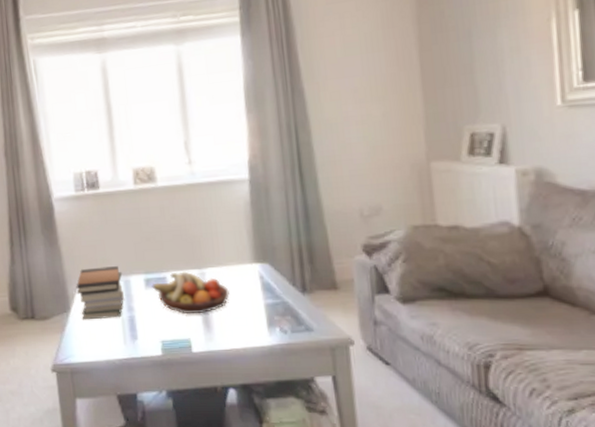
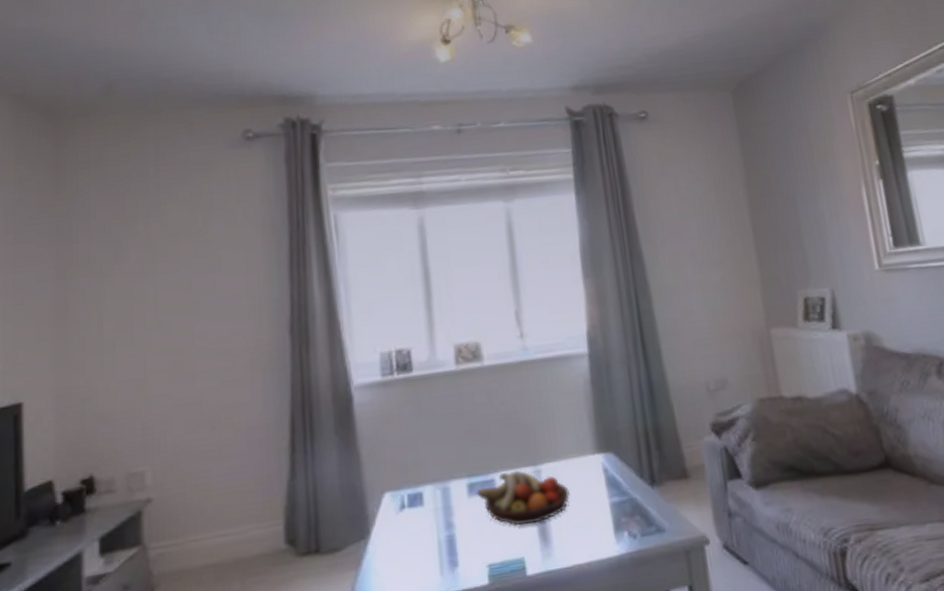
book stack: present [76,266,124,320] -> none [378,470,441,548]

